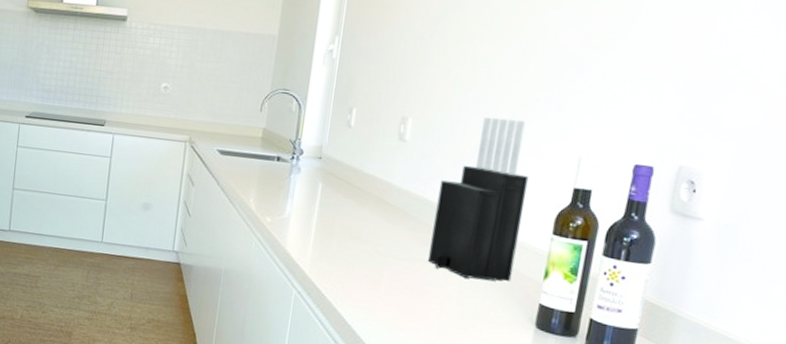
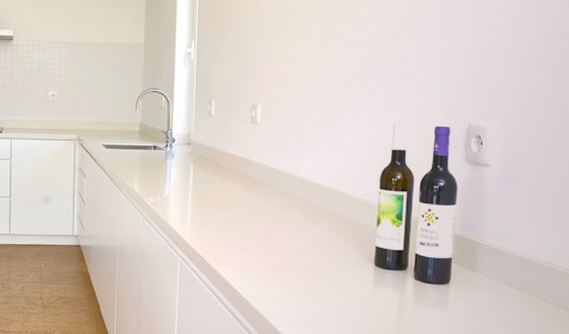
knife block: present [428,116,529,283] -> none [286,98,357,232]

